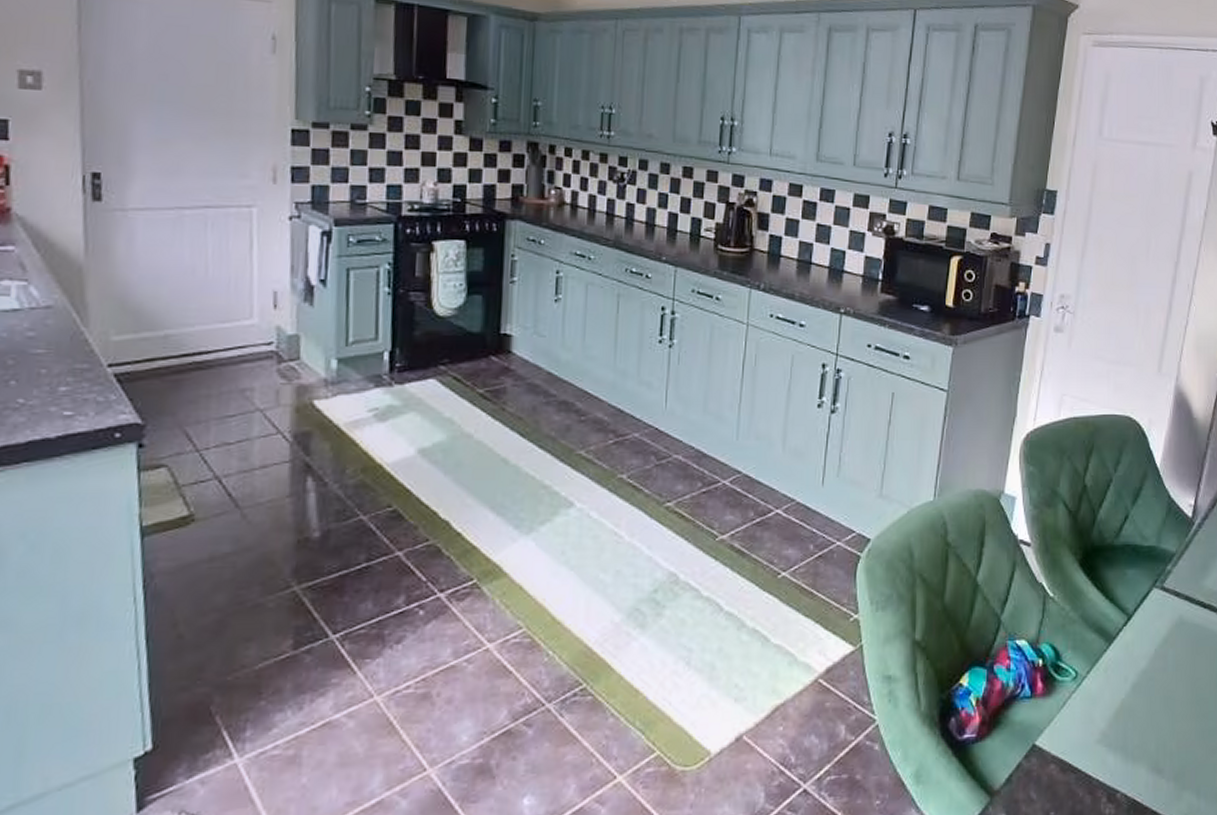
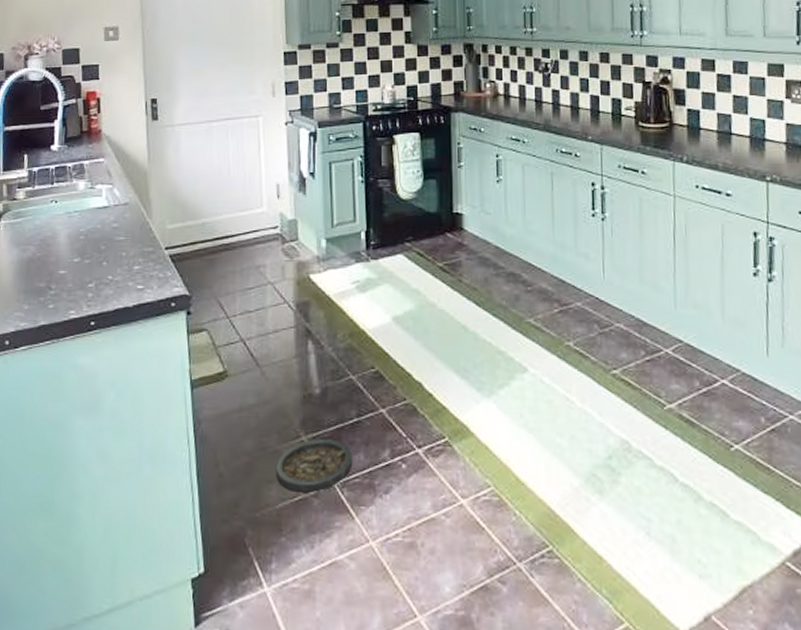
pet bowl: none [256,586,358,649] -> present [275,438,353,492]

